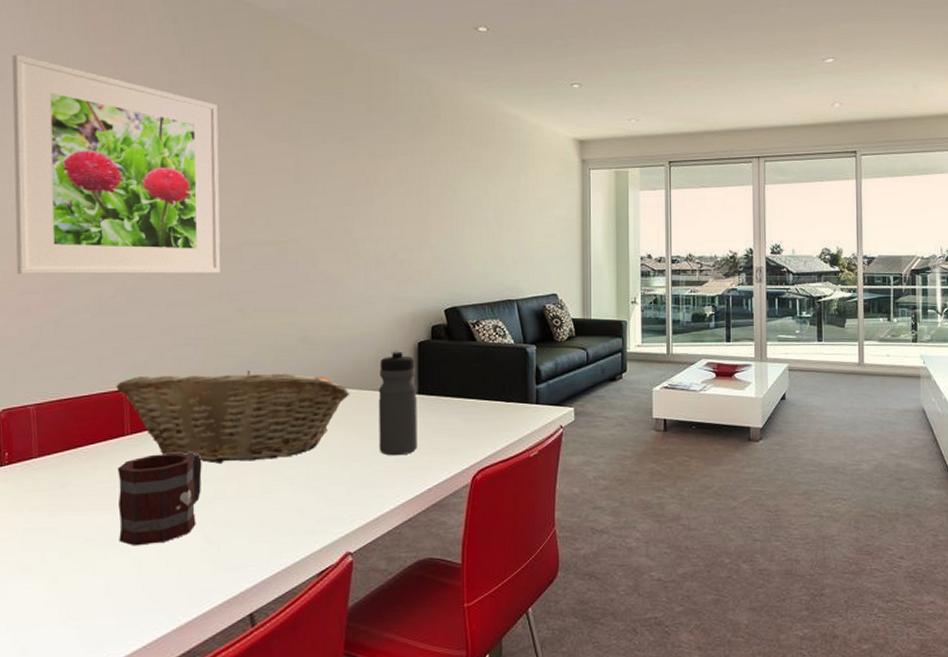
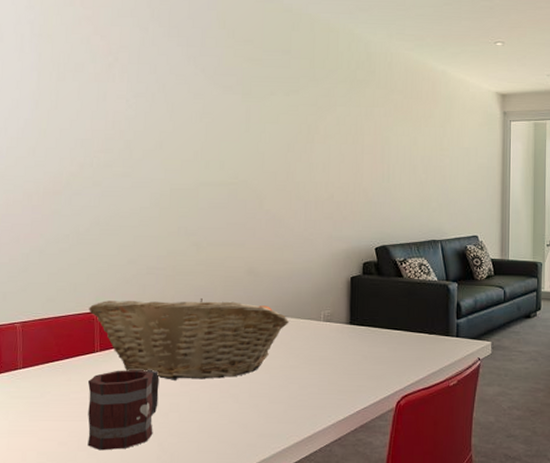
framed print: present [12,54,221,275] -> none [9,17,181,211]
water bottle: present [378,350,417,456] -> none [313,284,349,380]

